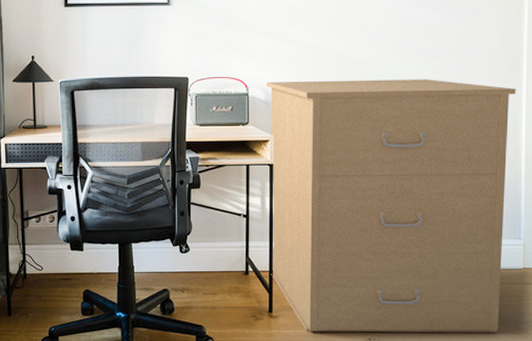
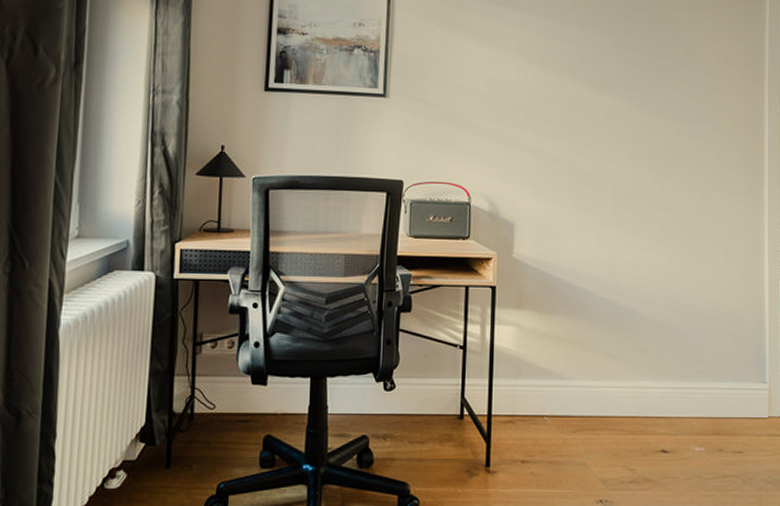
filing cabinet: present [266,79,516,333] -> none [489,191,758,494]

